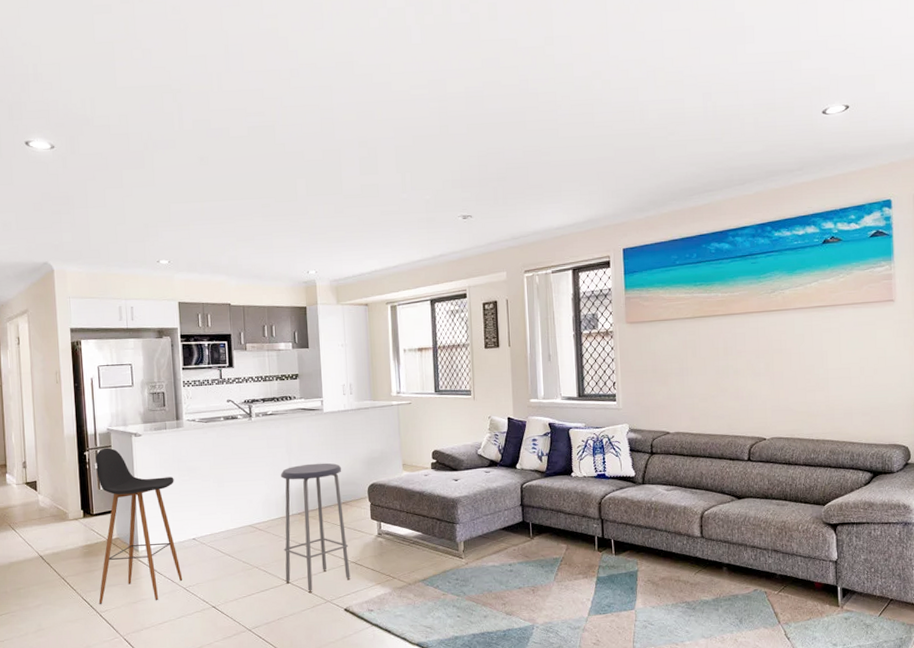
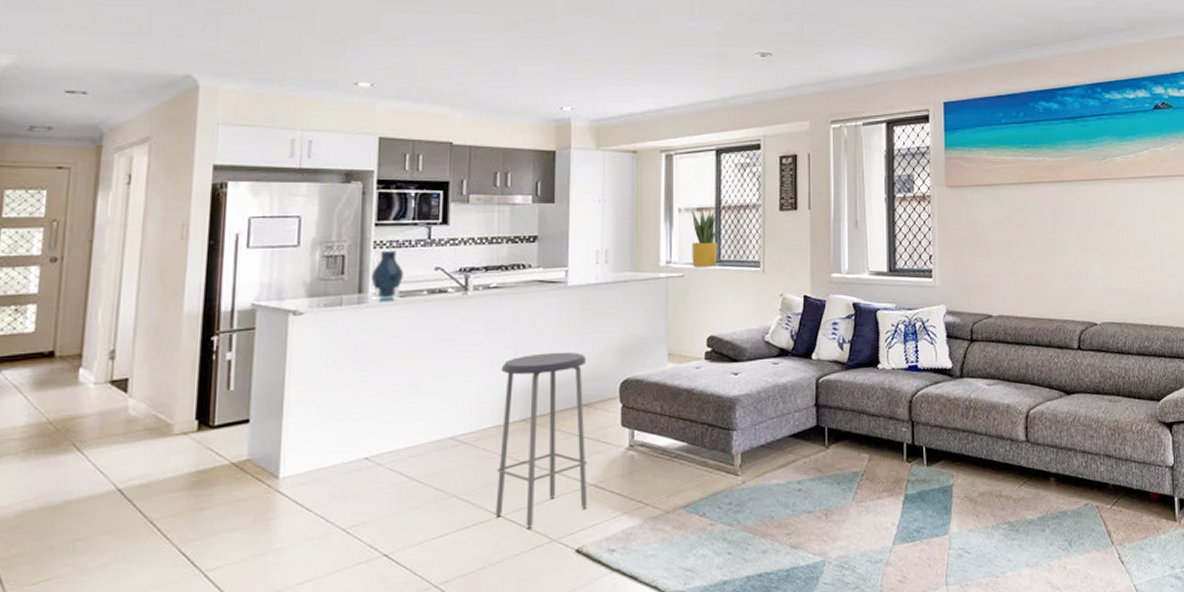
bar stool: present [95,447,183,604] -> none [205,330,346,559]
vase: none [184,388,206,426] -> present [371,251,404,302]
planter: none [413,350,437,397] -> present [691,210,719,268]

